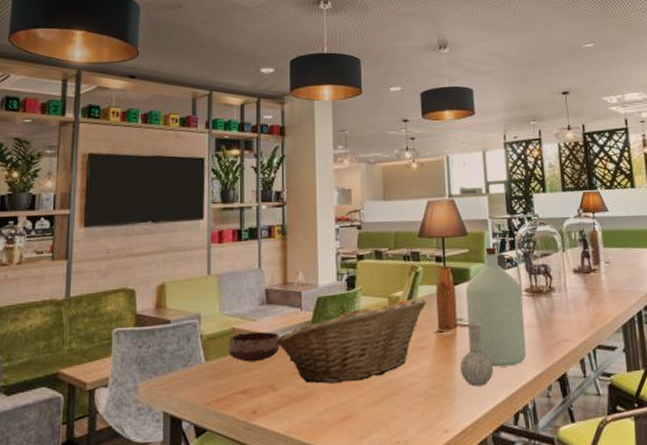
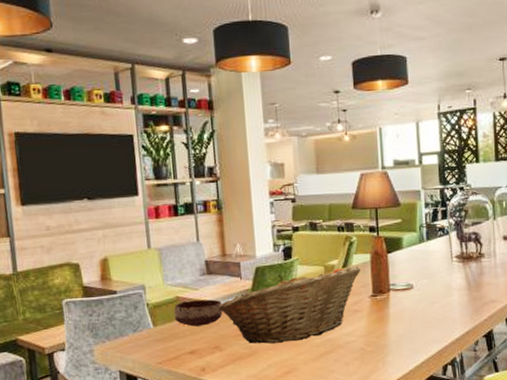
bottle: present [461,247,527,387] -> none [393,217,456,344]

